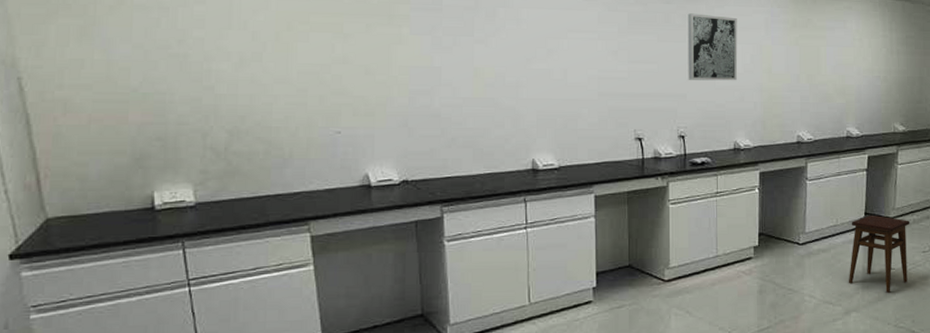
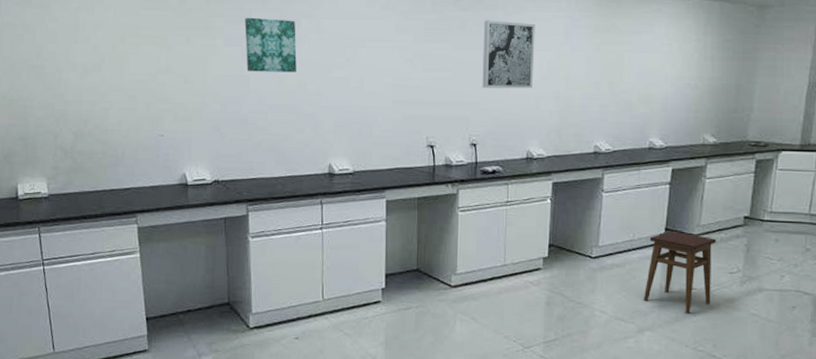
wall art: none [434,4,494,64] -> present [244,17,297,72]

